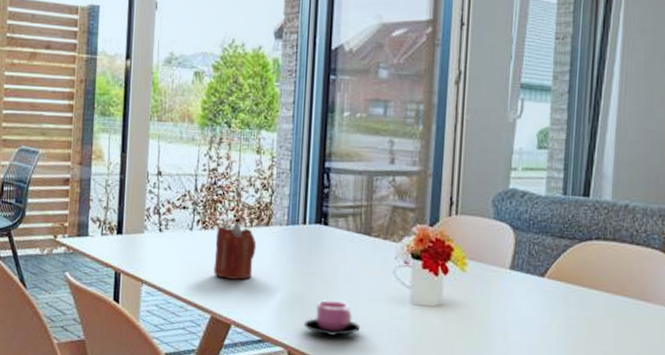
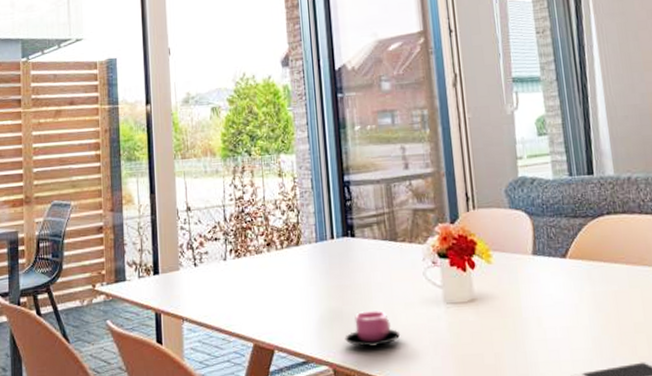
candle: present [213,223,257,280] -> none [249,247,290,304]

